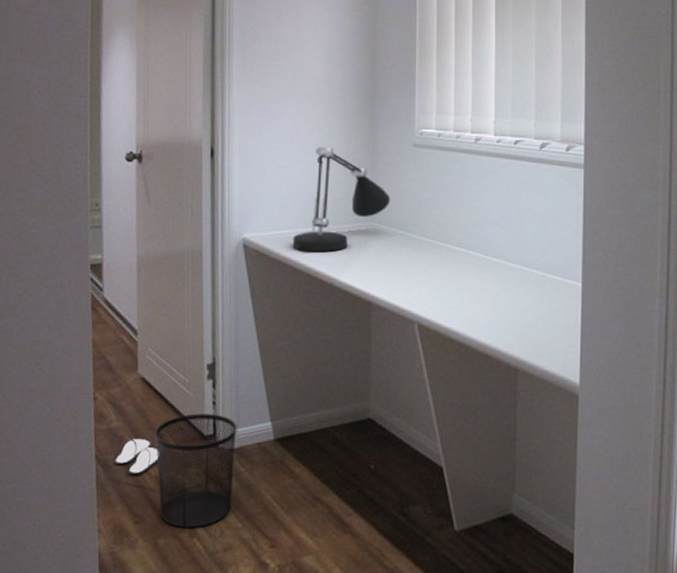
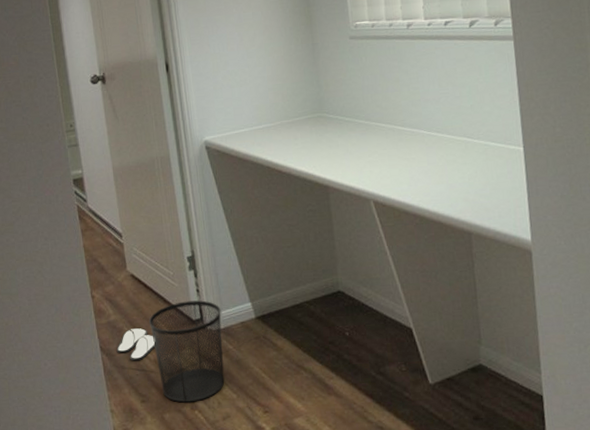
desk lamp: present [292,146,391,253] -> none [249,48,335,148]

